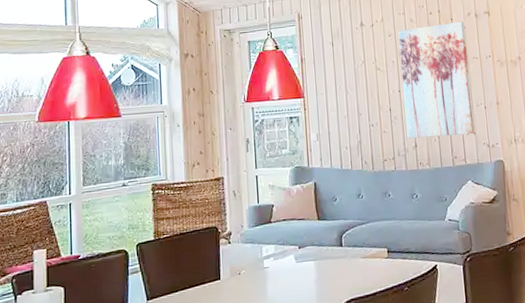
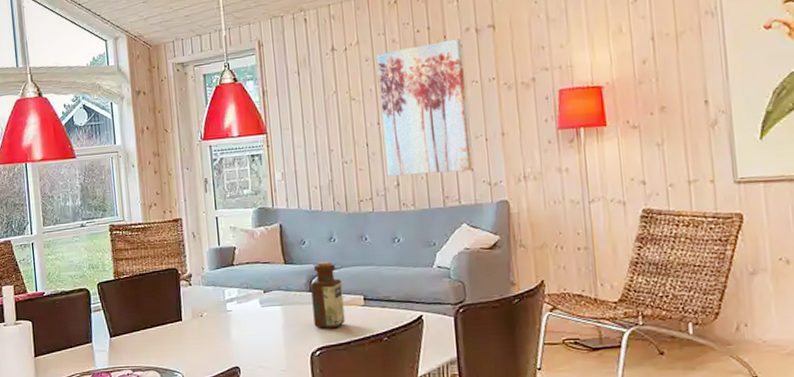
bottle: none [341,217,371,282] -> present [310,262,345,328]

